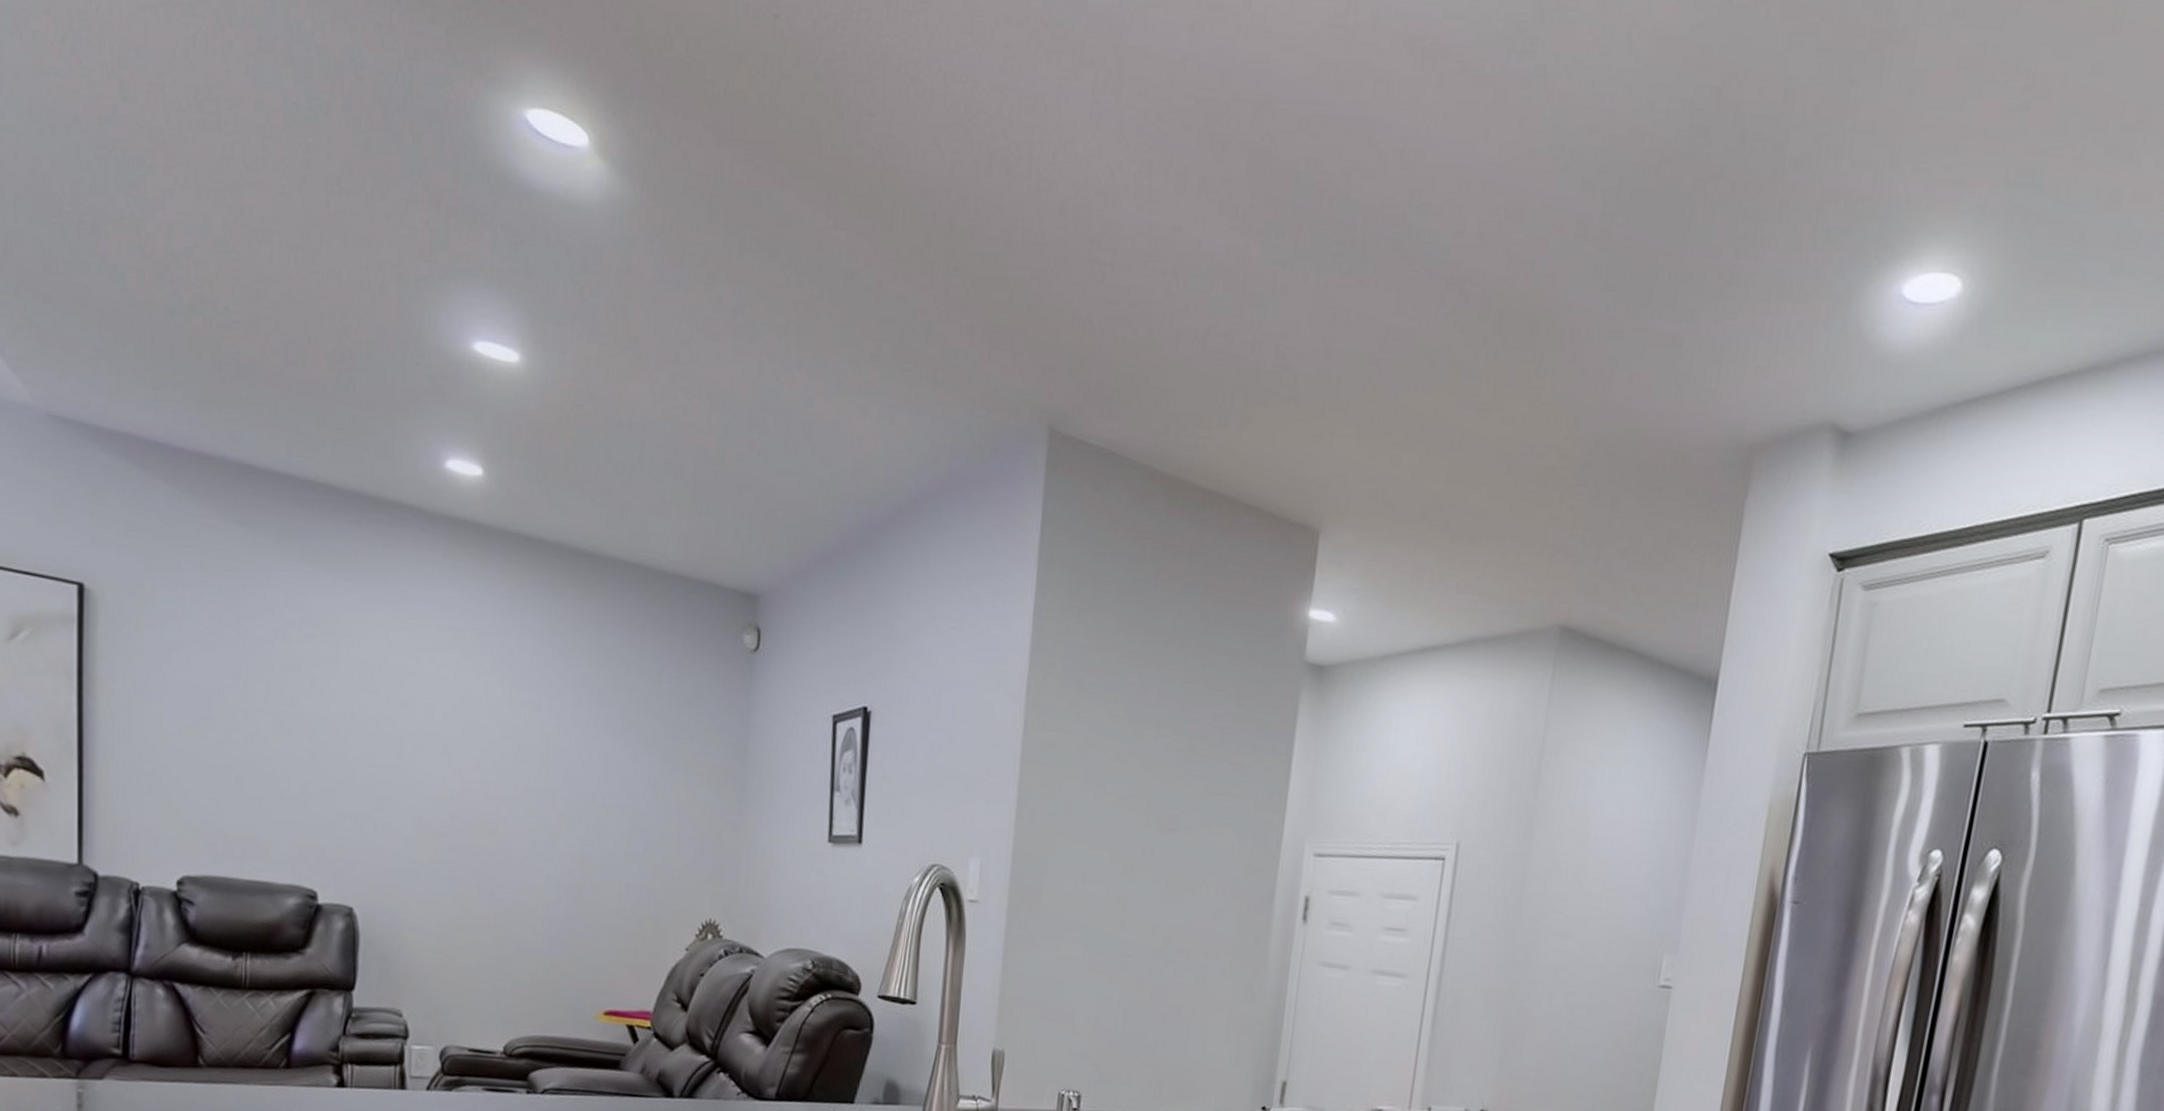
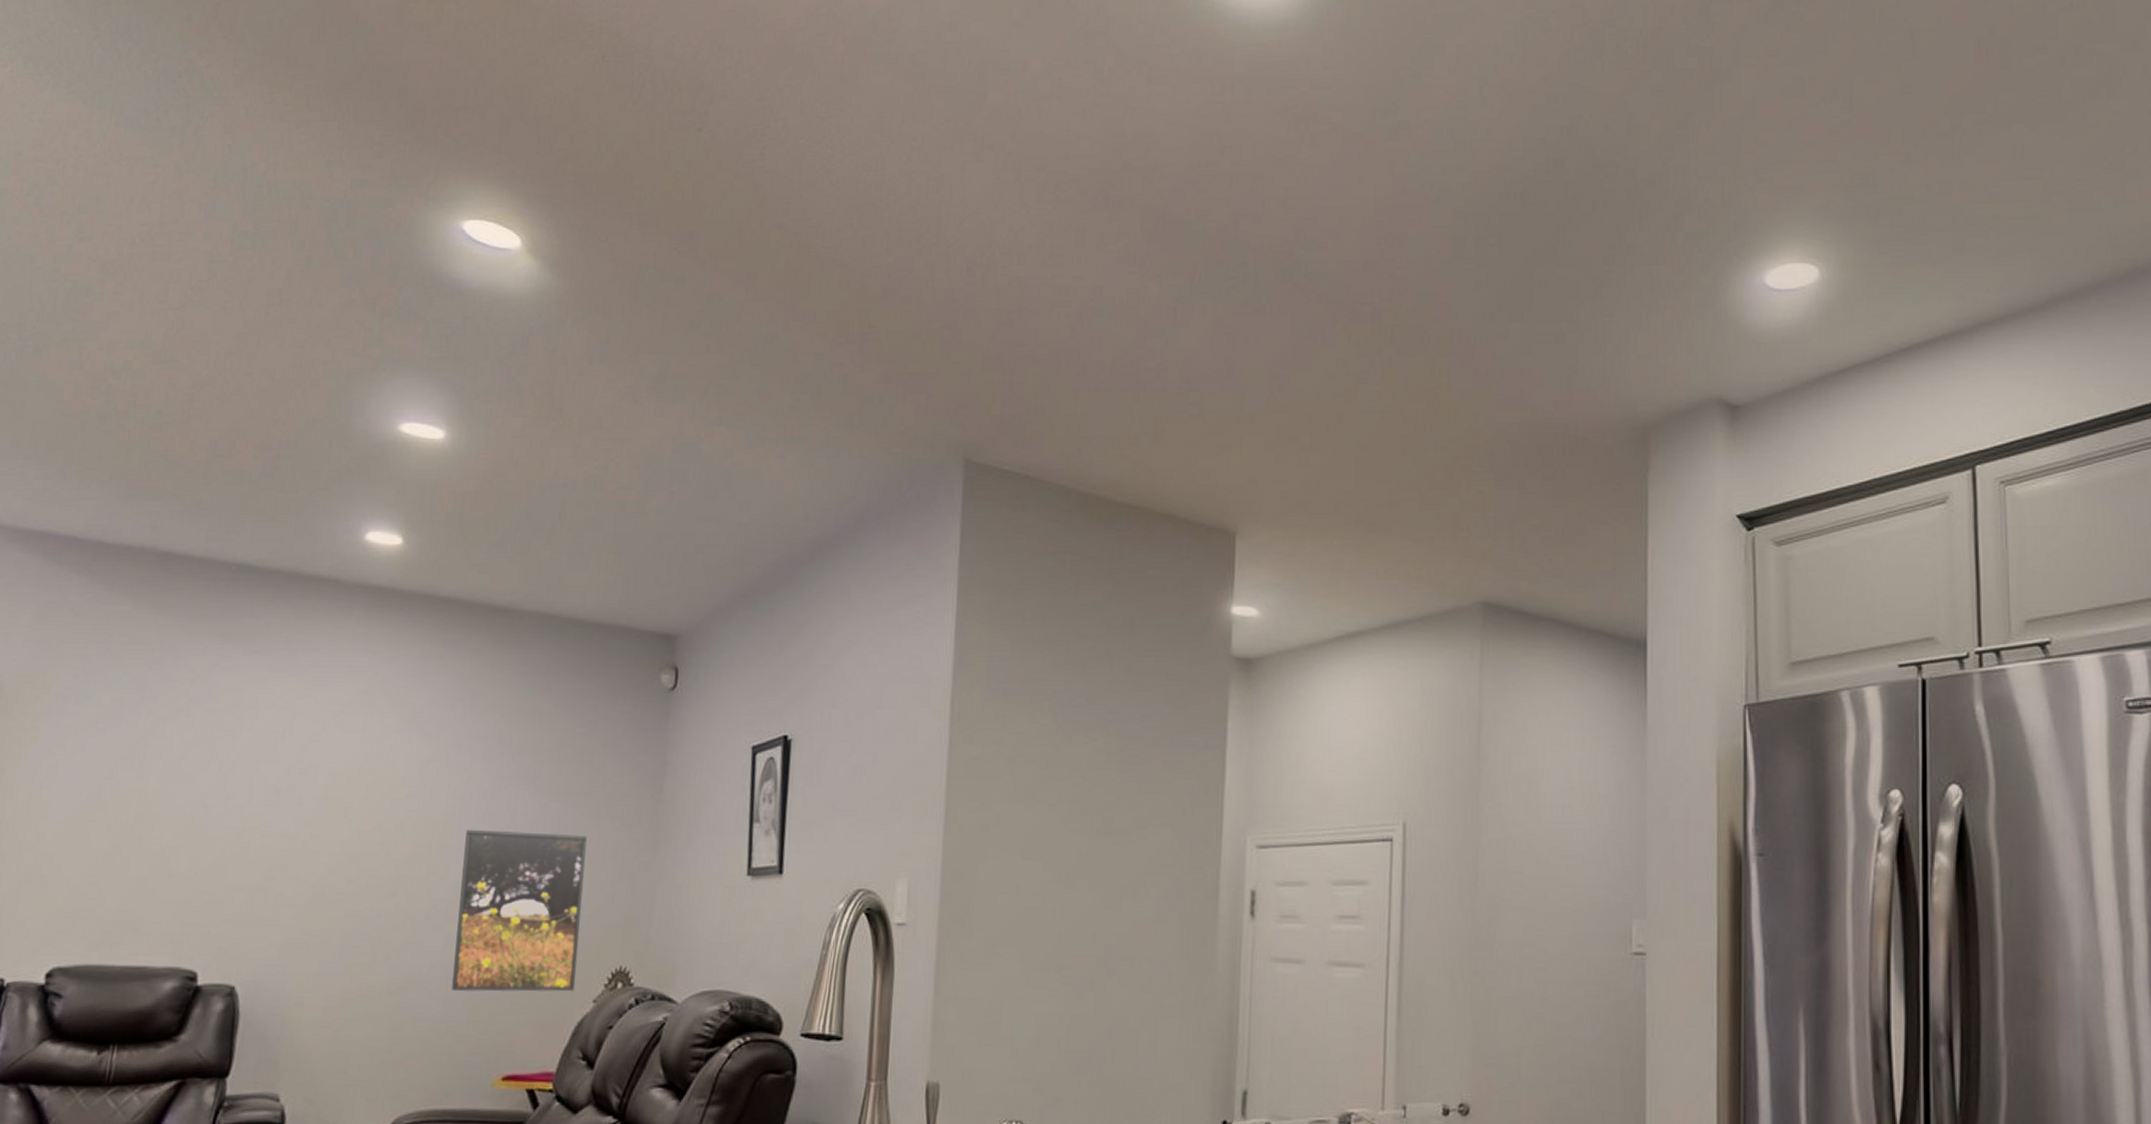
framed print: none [553,775,675,939] -> present [451,829,587,992]

